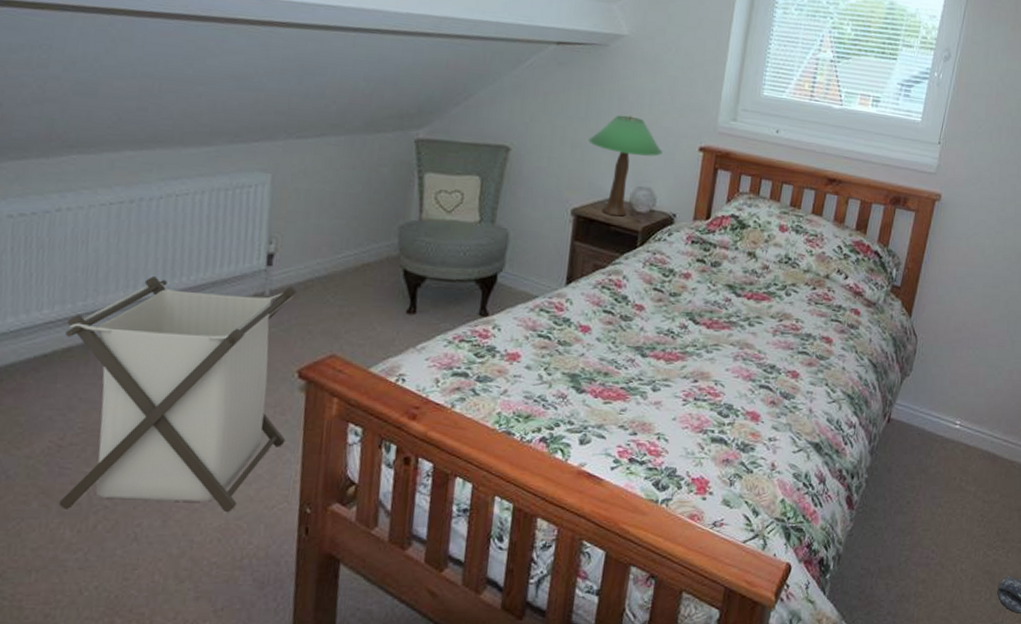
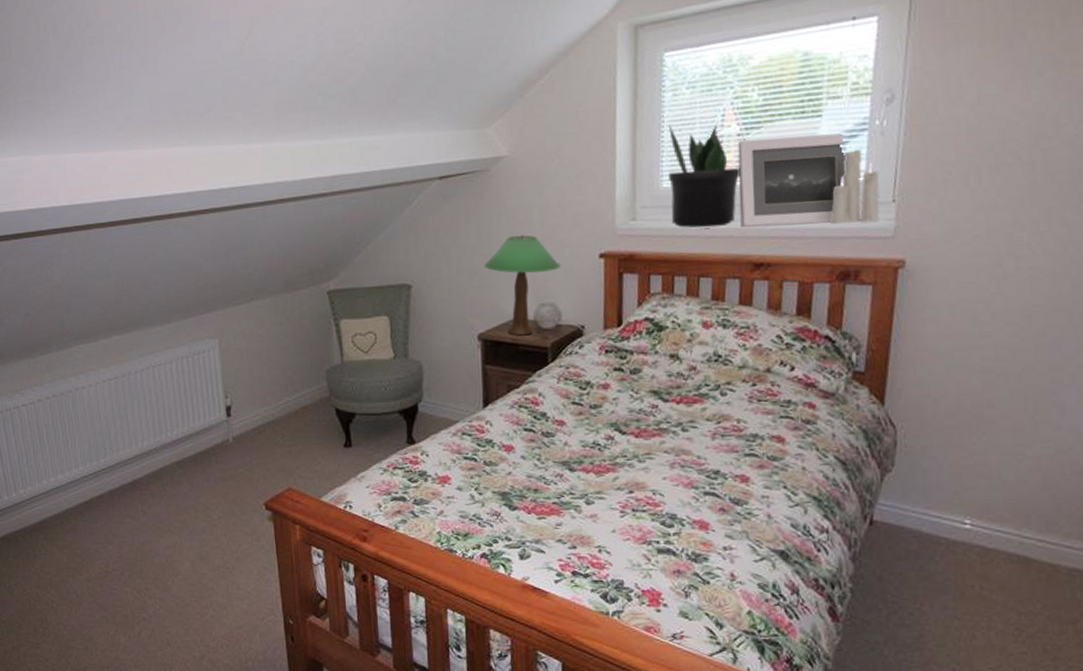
laundry basket: present [58,276,298,511] -> none [96,432,264,622]
planter: none [766,38,829,141] -> present [669,122,741,228]
picture frame: none [822,66,923,155] -> present [737,133,864,228]
candle: none [891,86,932,159] -> present [830,140,880,225]

